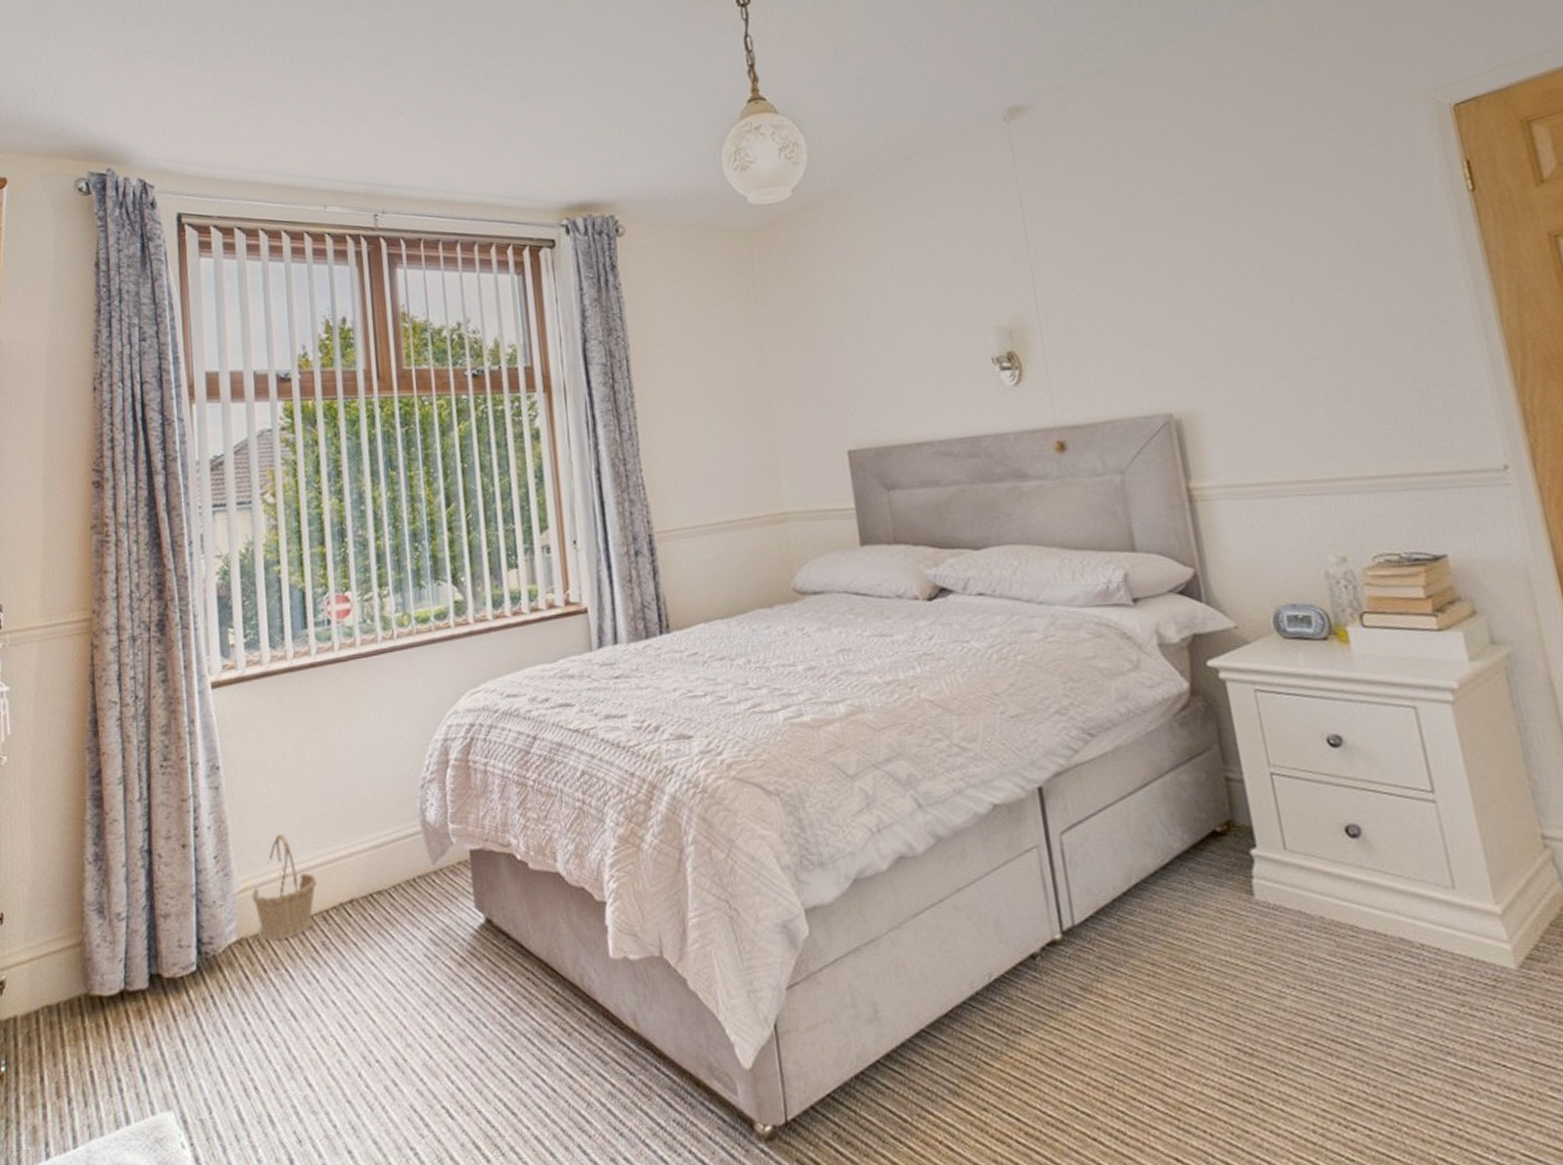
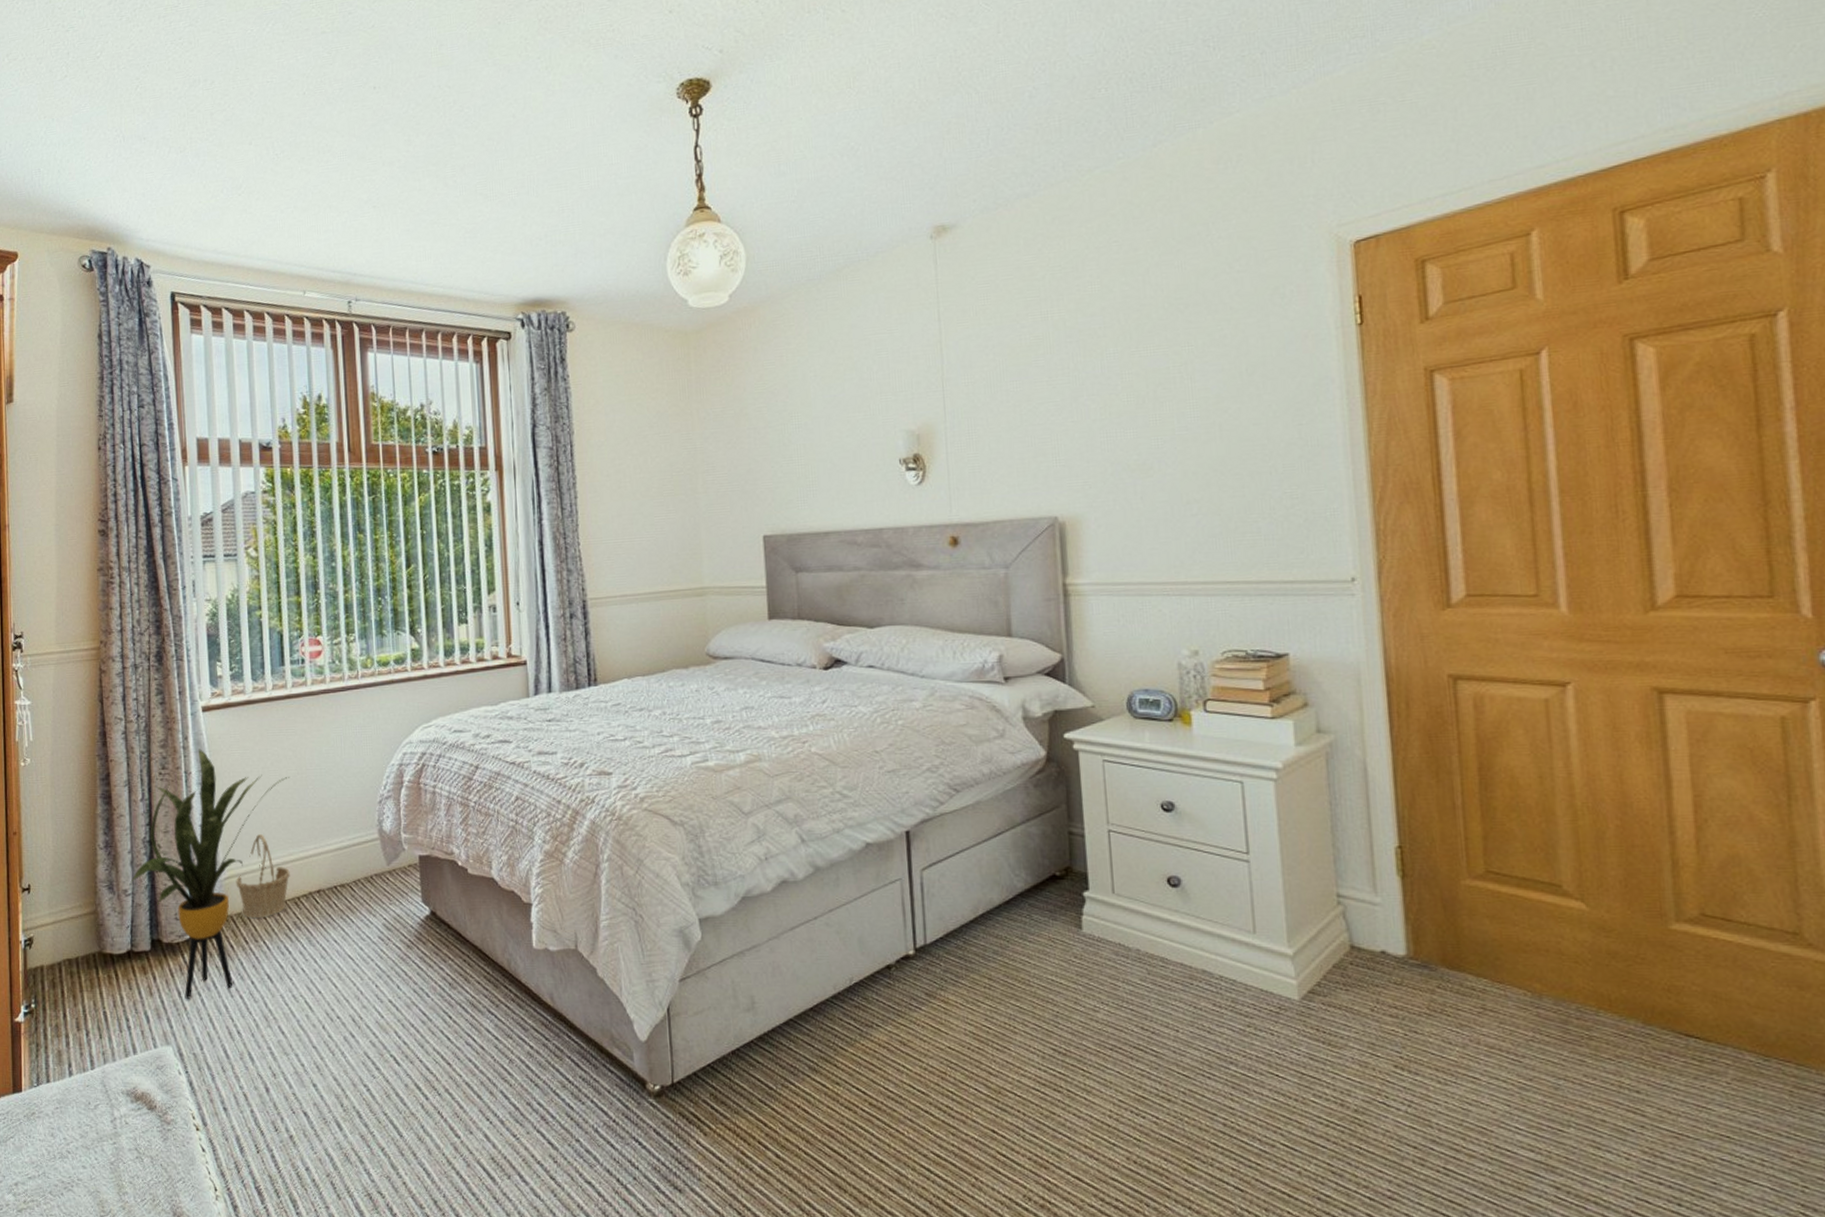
house plant: none [123,733,316,1048] -> present [129,749,290,999]

